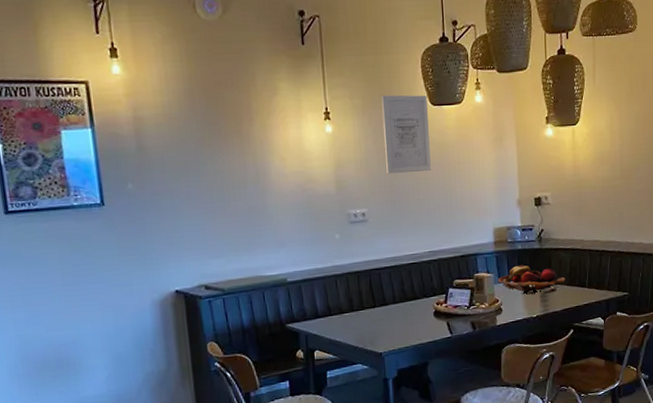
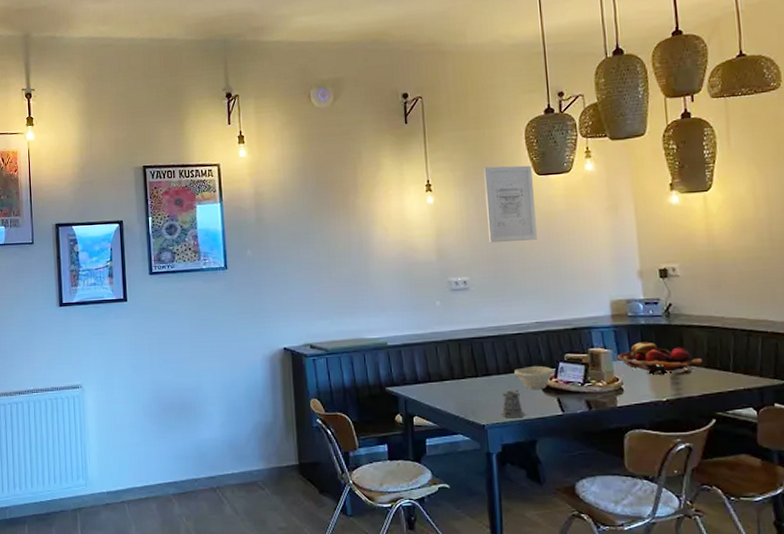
pepper shaker: none [397,316,419,344] -> present [501,389,526,418]
bowl: none [409,292,445,316] -> present [514,365,554,390]

